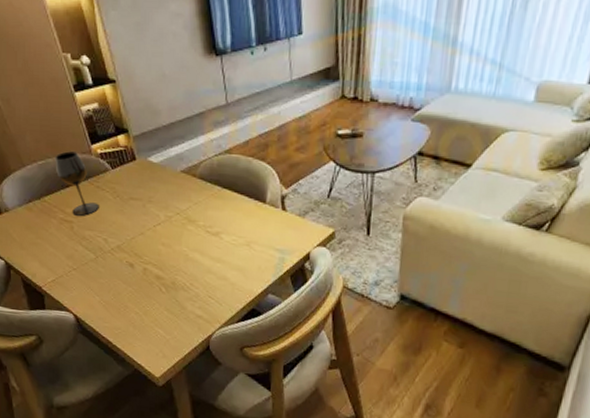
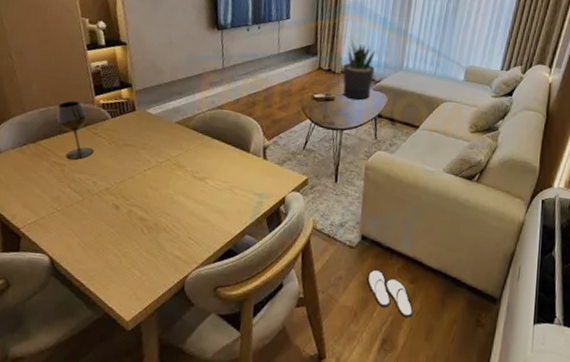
planter: none [372,57,414,136] -> present [342,40,375,101]
slippers: none [408,331,463,383] -> present [367,269,414,317]

